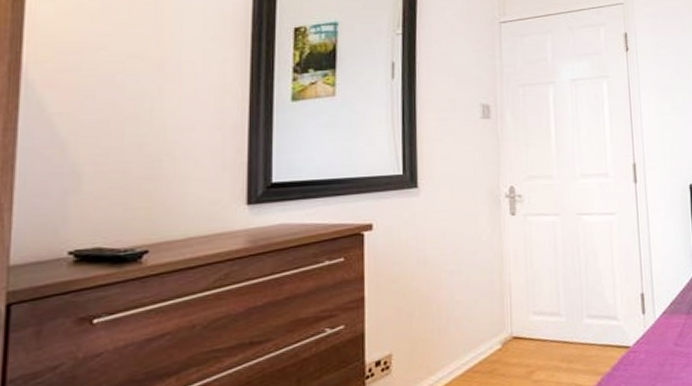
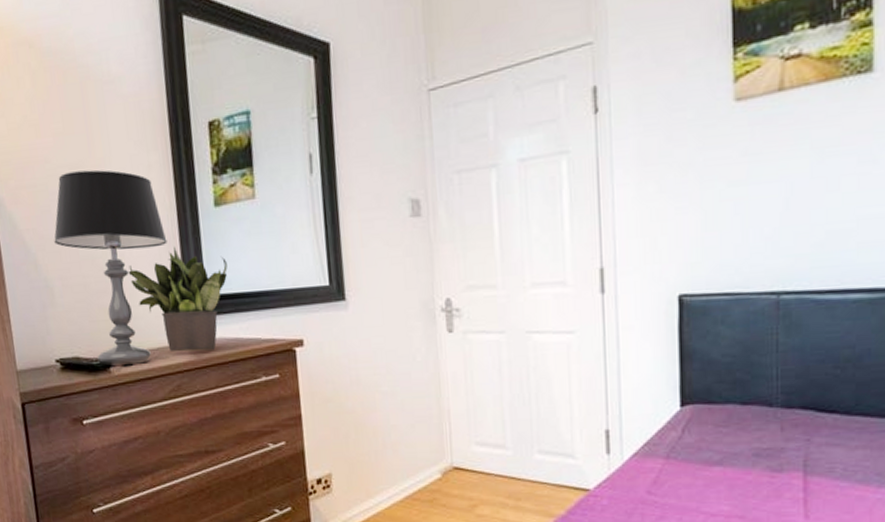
table lamp: none [93,59,234,257] -> present [54,169,167,366]
potted plant: none [182,135,299,240] -> present [128,246,228,352]

